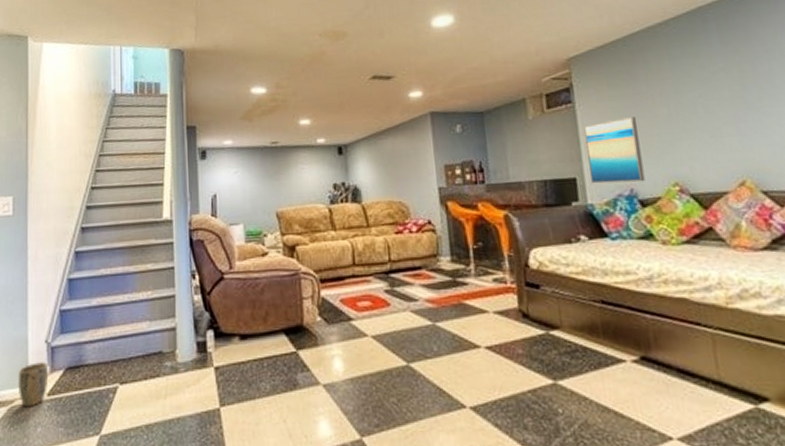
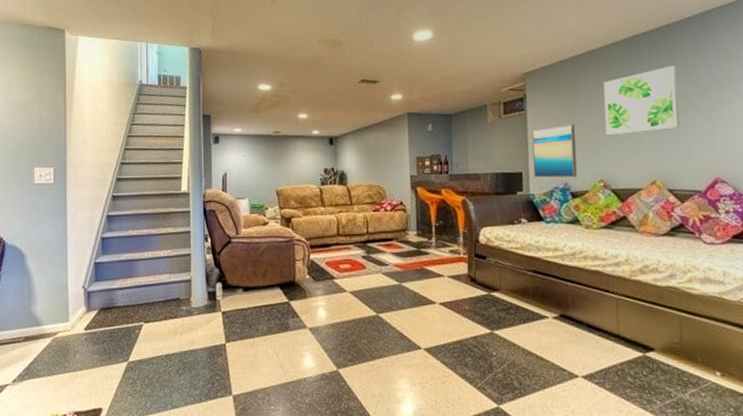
plant pot: present [18,362,49,407] -> none [60,303,86,339]
wall art: none [666,40,768,129] -> present [603,65,680,136]

